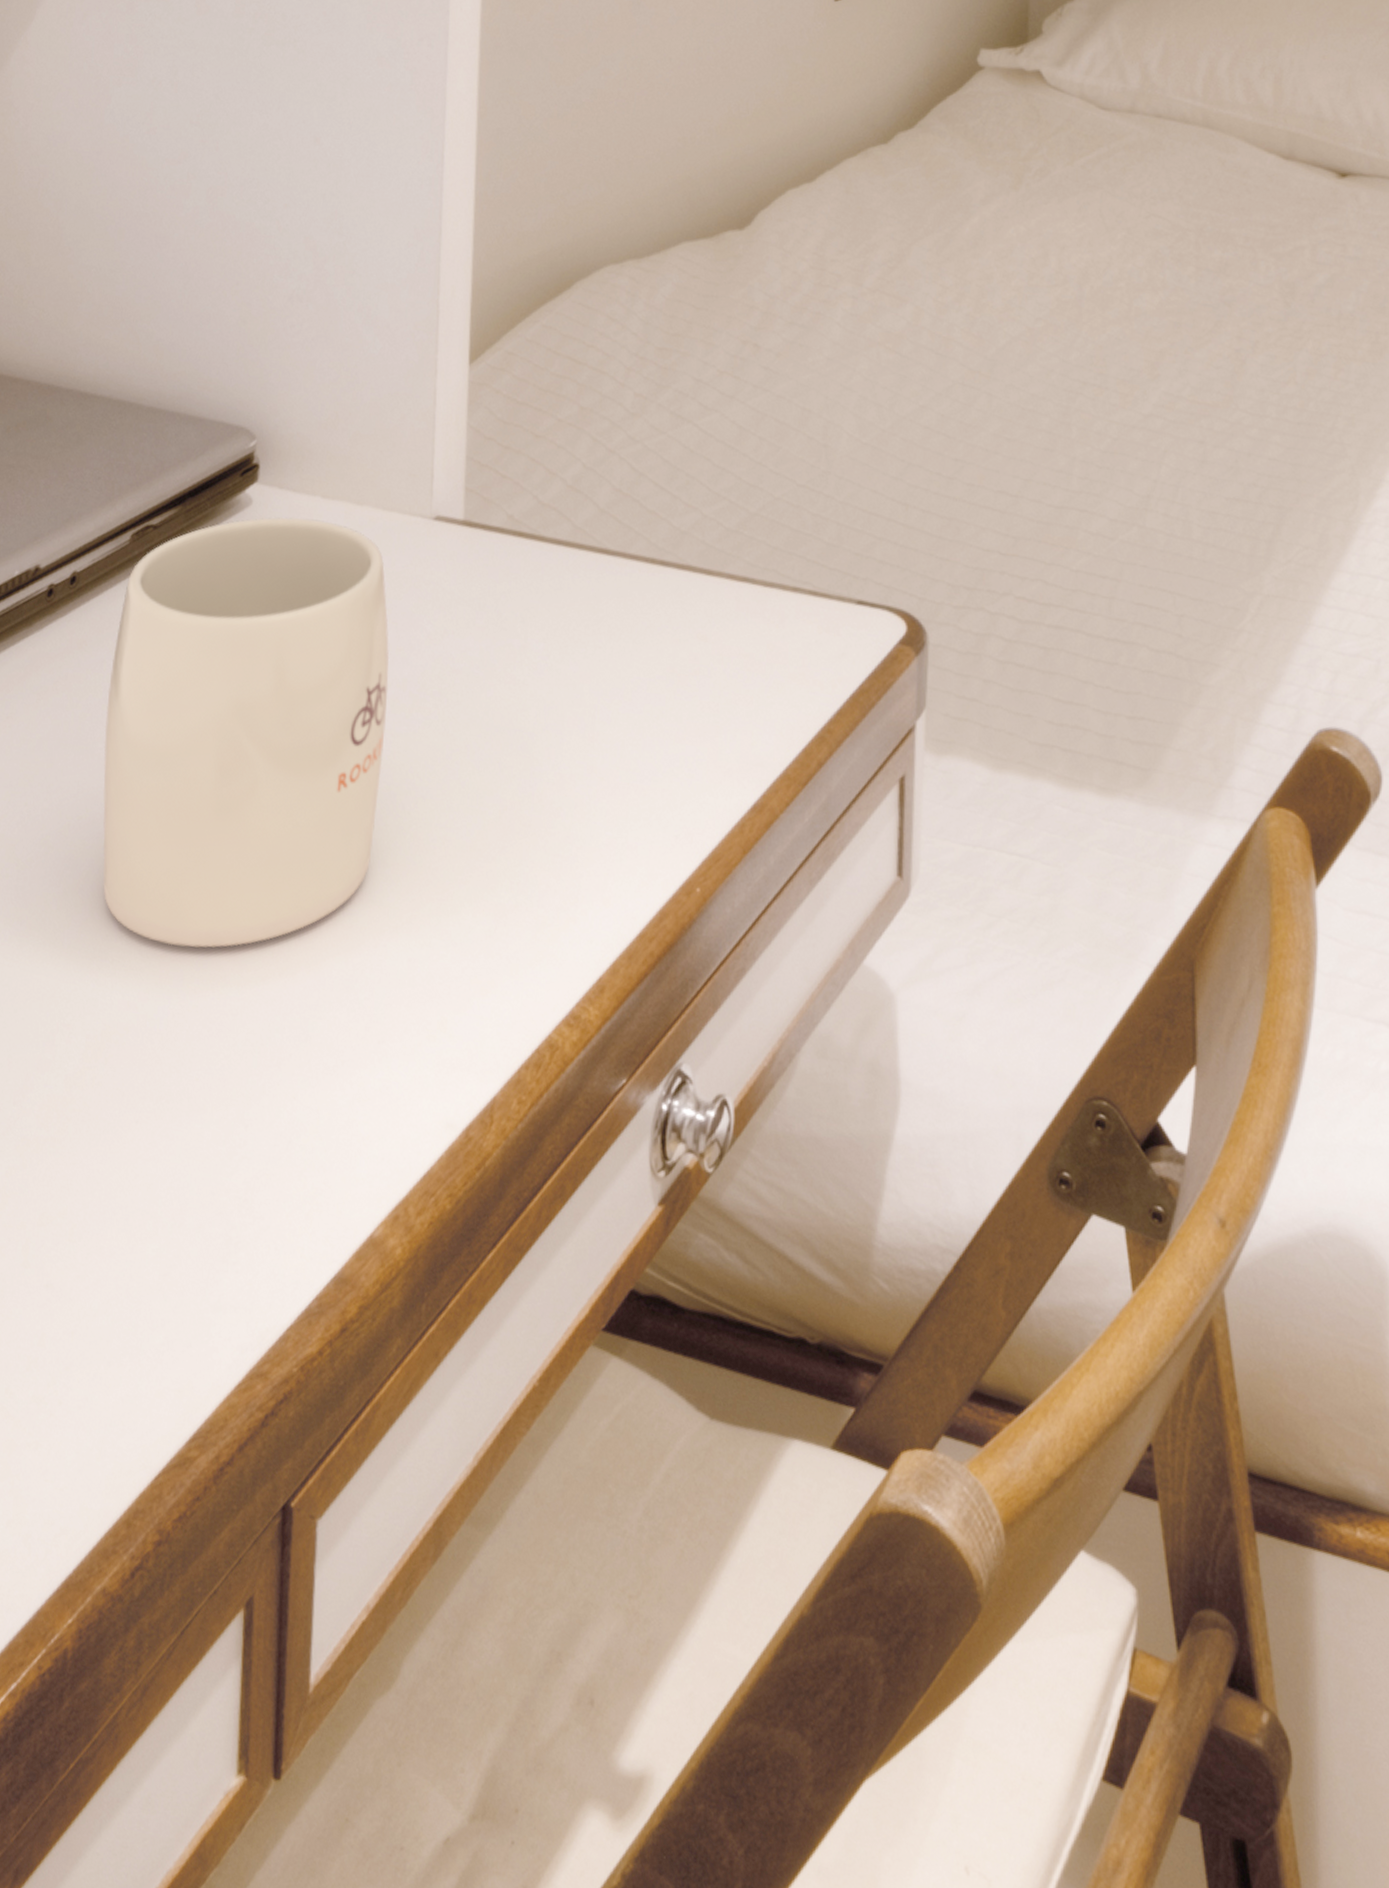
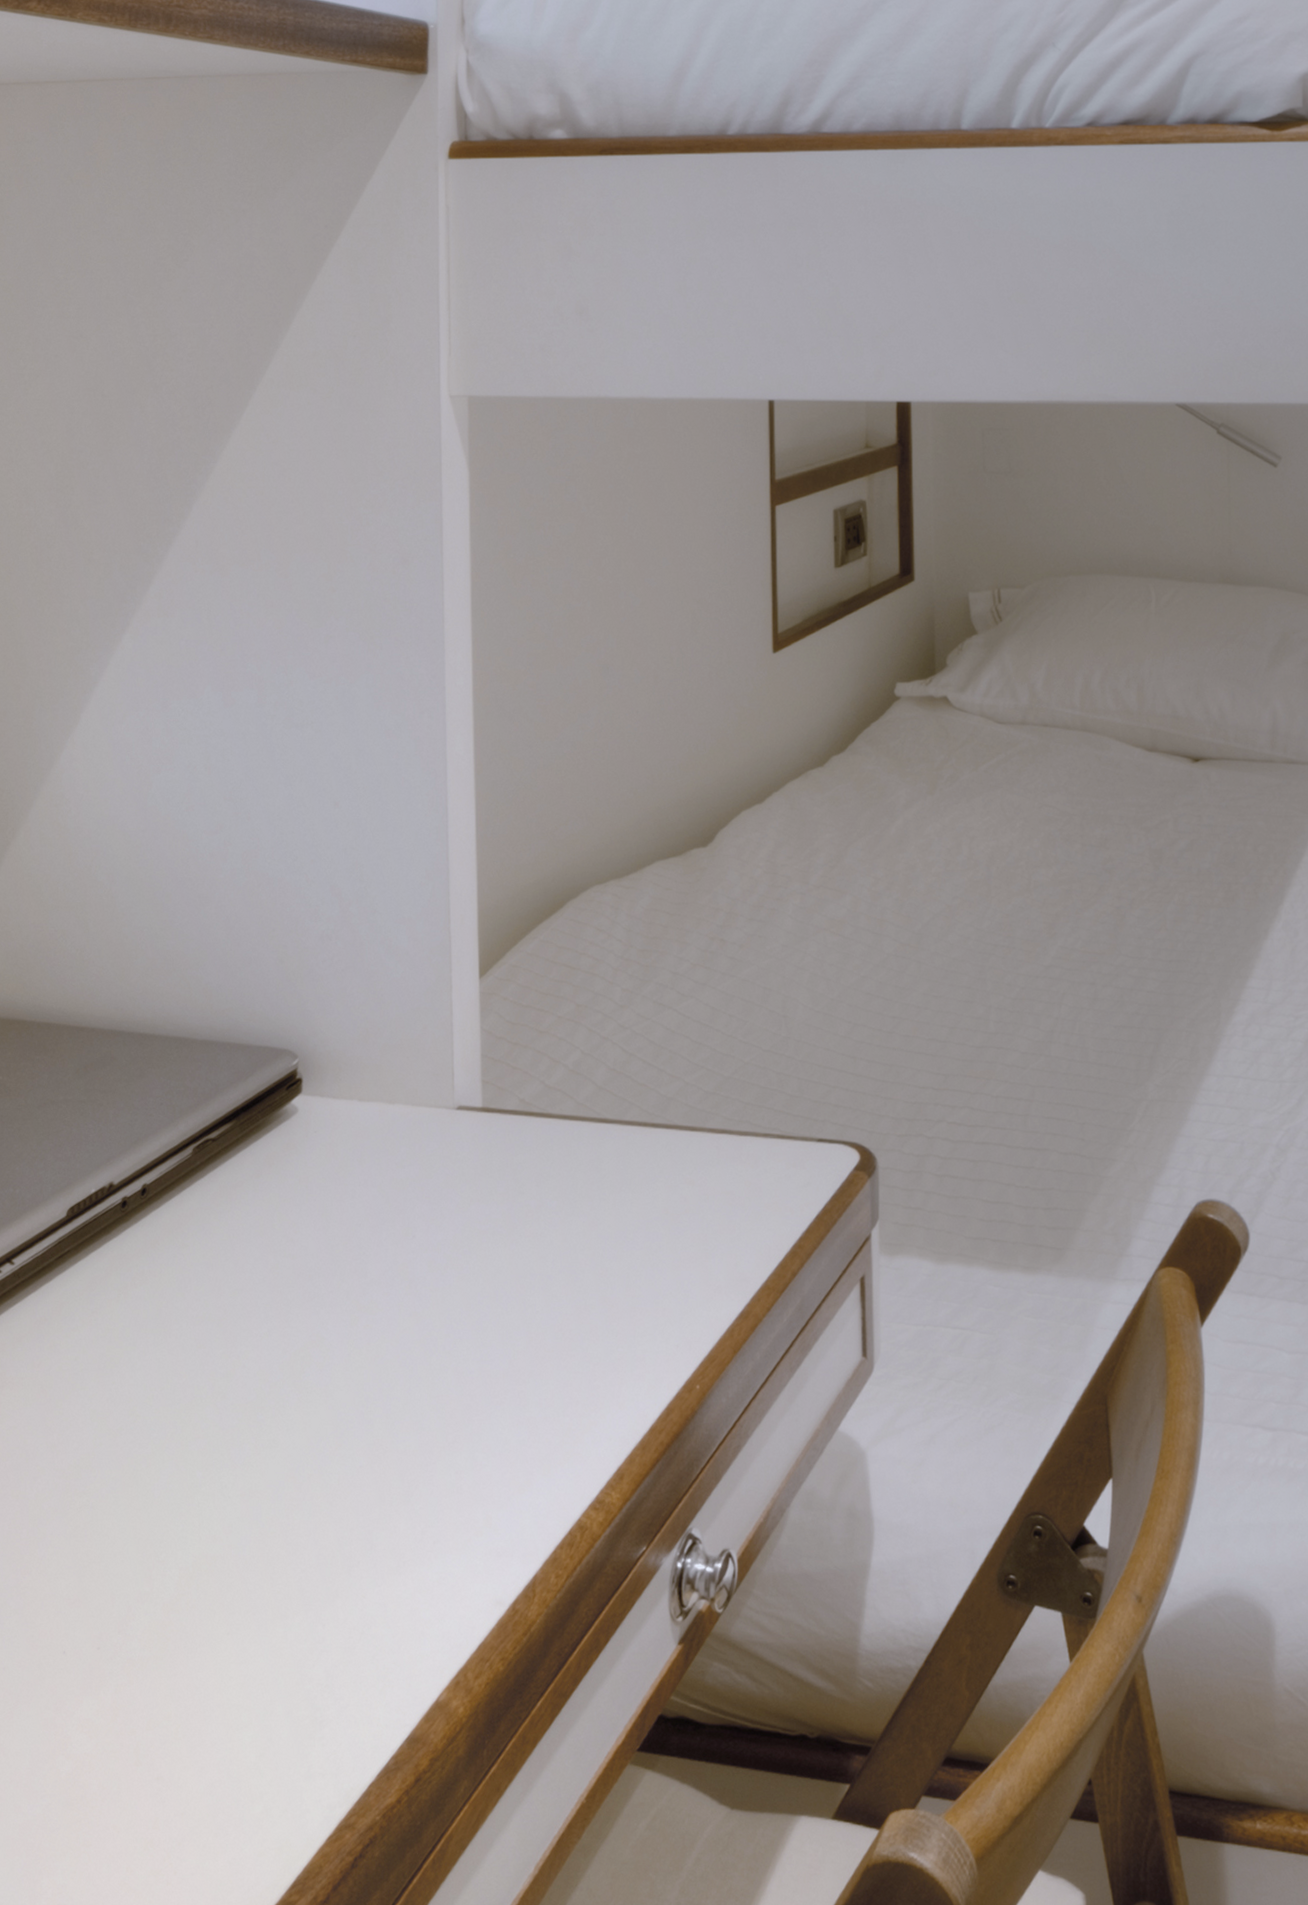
mug: present [102,517,390,948] -> none [179,1119,425,1485]

